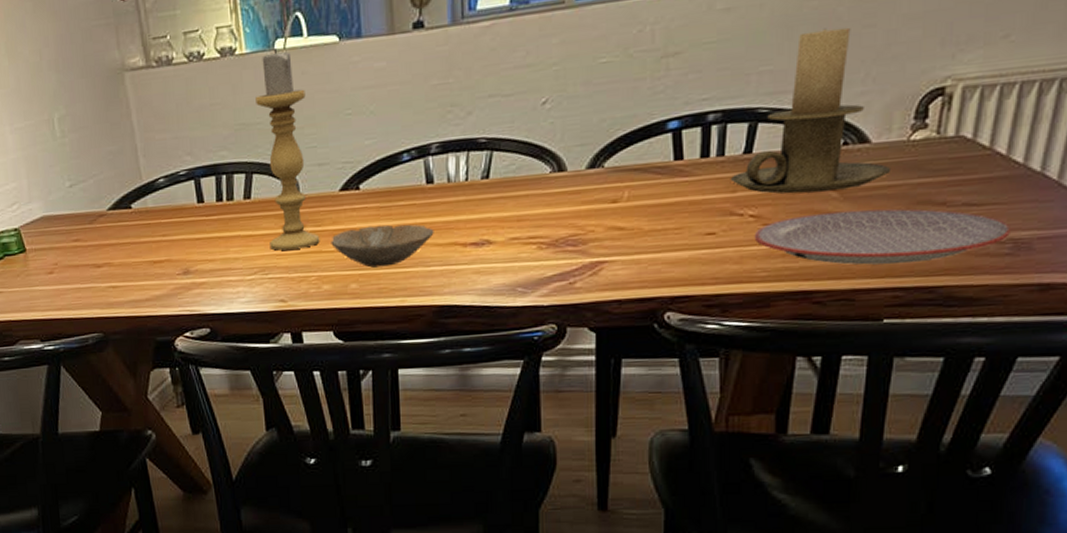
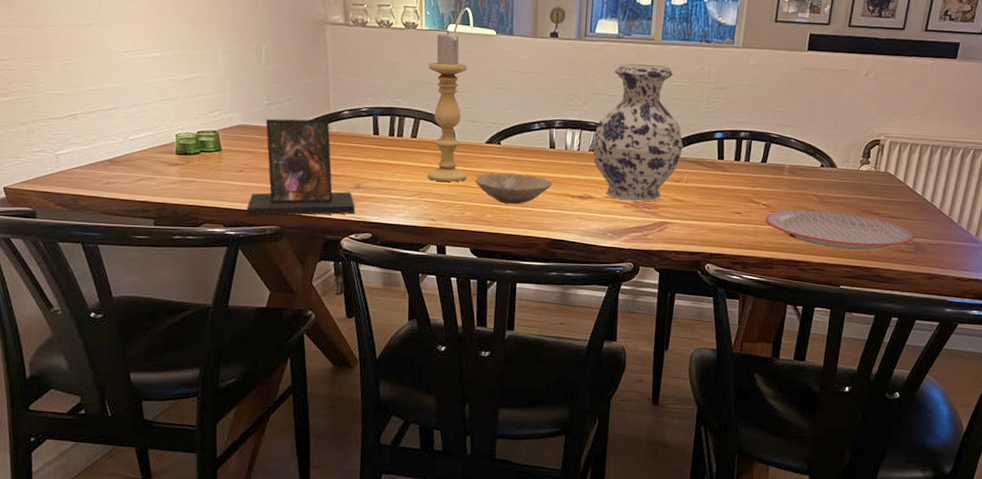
photo frame: none [62,193,187,326] -> present [246,118,355,217]
vase: none [485,37,619,240] -> present [592,63,683,202]
candle holder: present [730,27,892,194] -> none [752,89,848,196]

